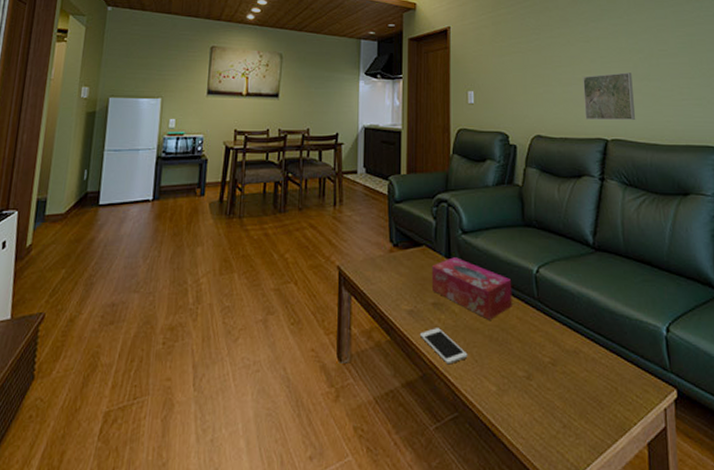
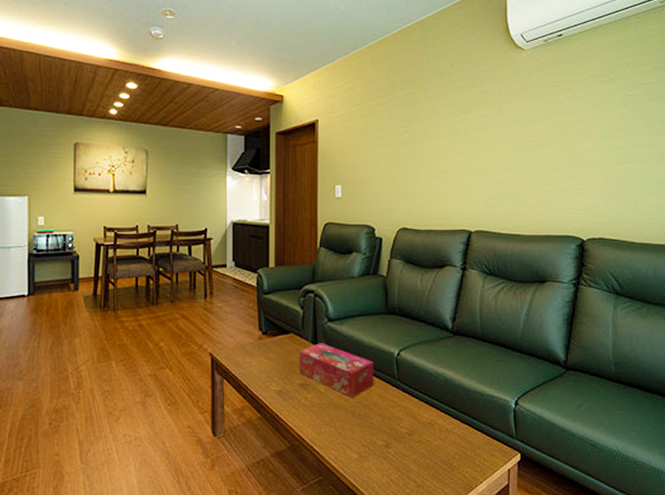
cell phone: present [419,328,468,365] -> none [287,406,332,437]
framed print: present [583,72,636,121] -> none [450,165,500,213]

